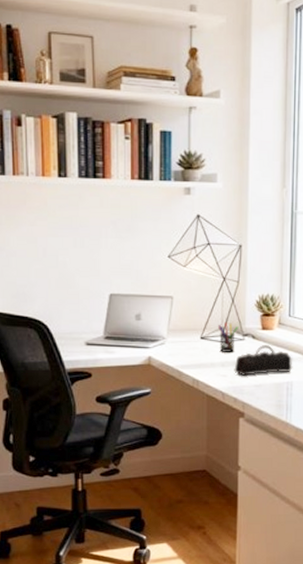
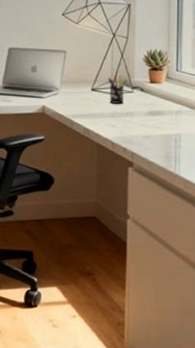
pencil case: present [234,345,293,376] -> none [123,98,181,127]

